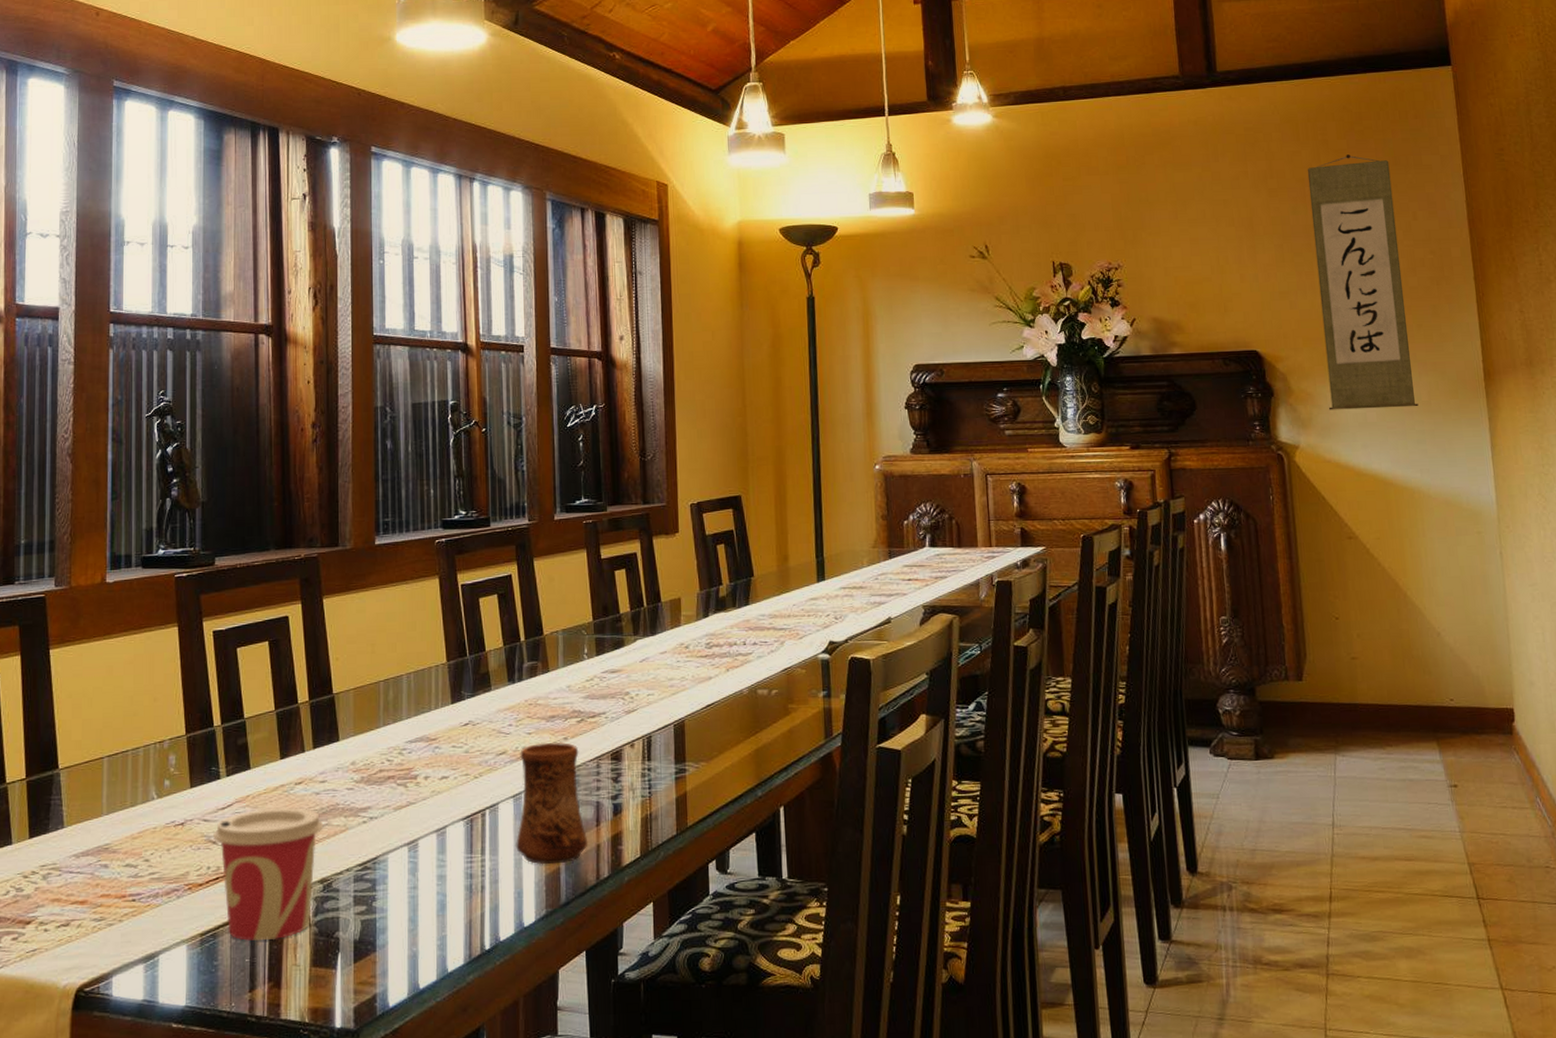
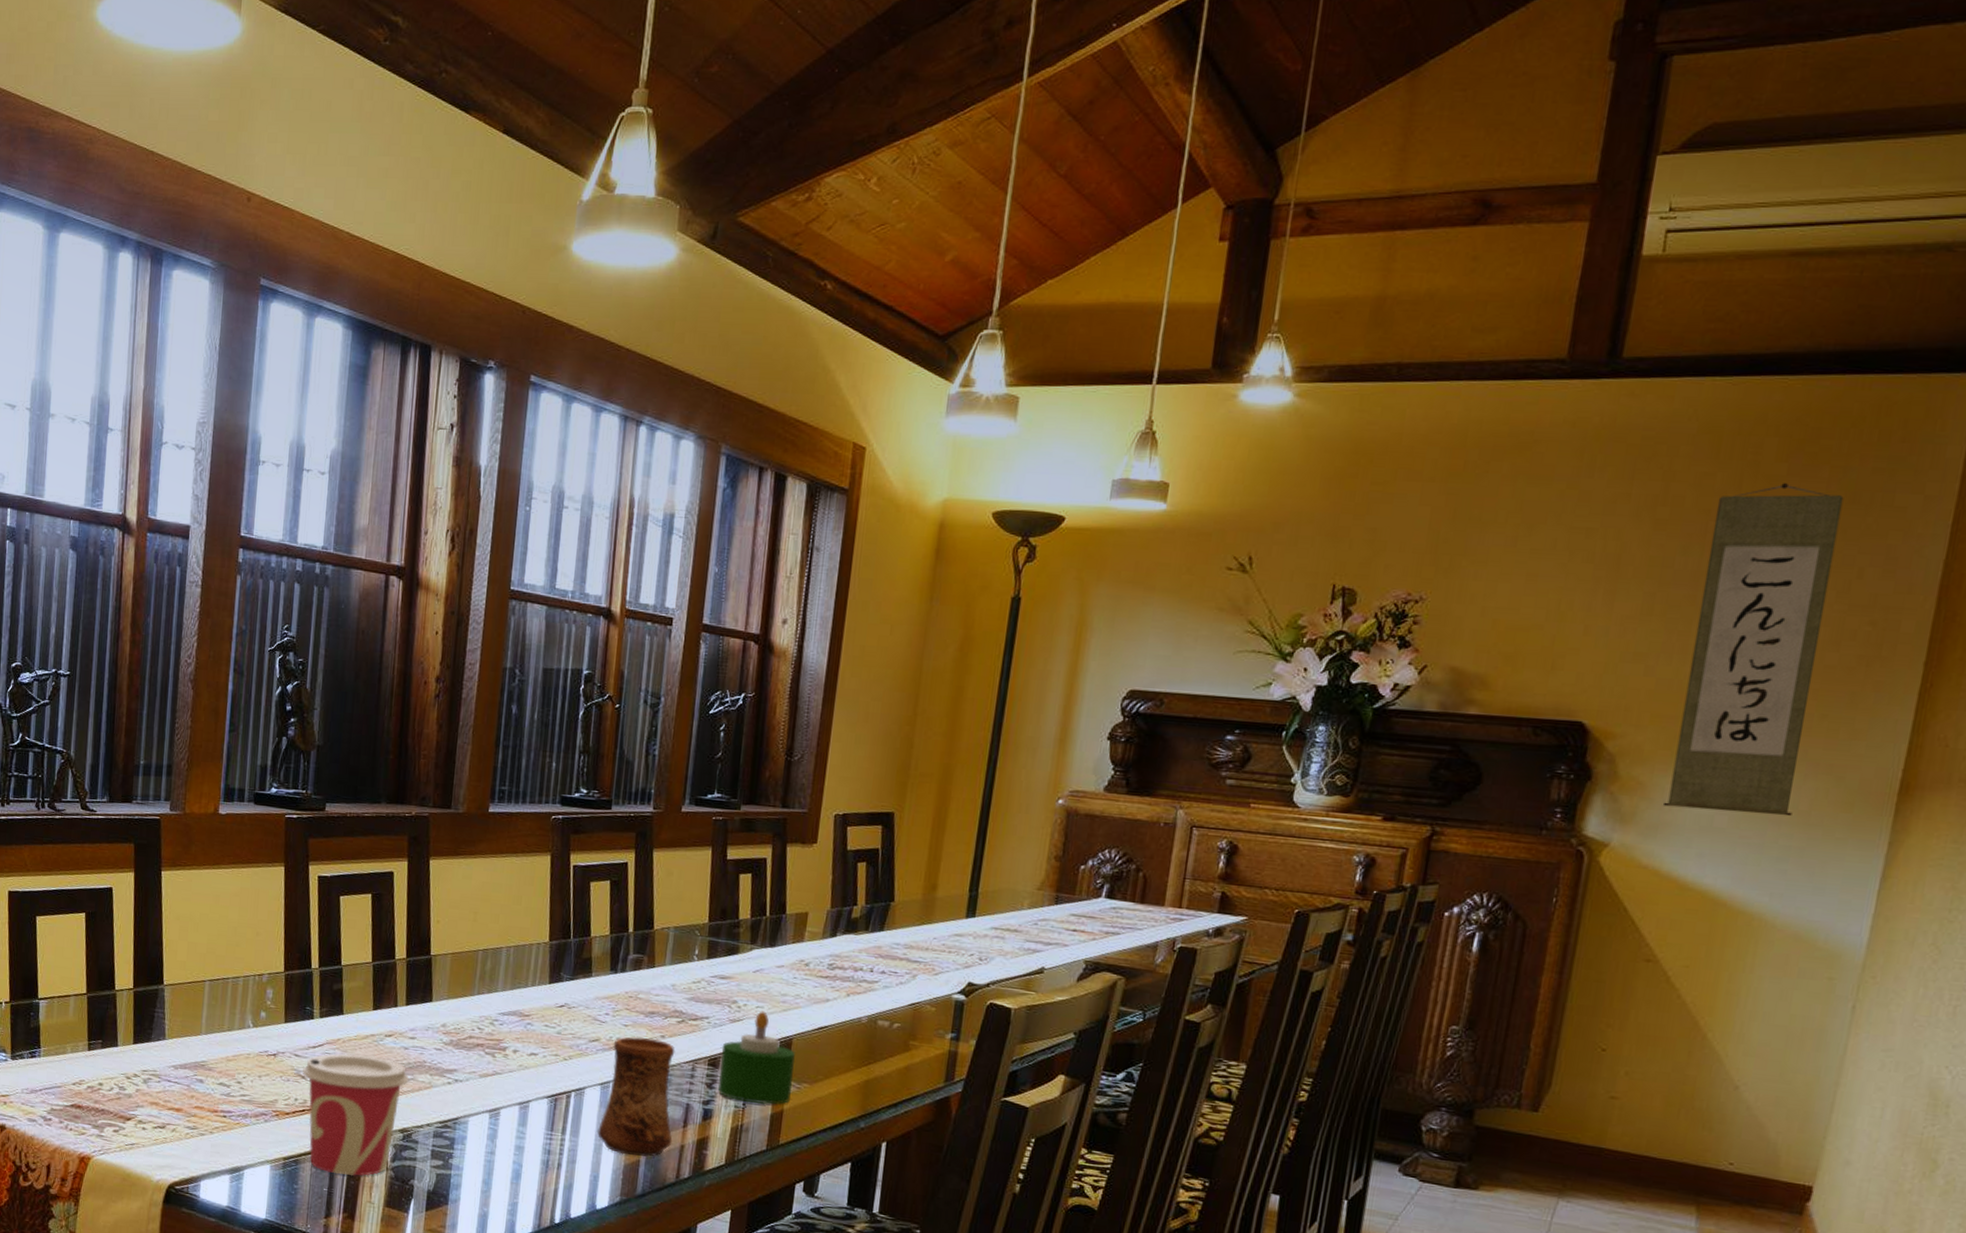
candle: none [621,698,691,791] -> present [718,1011,795,1105]

